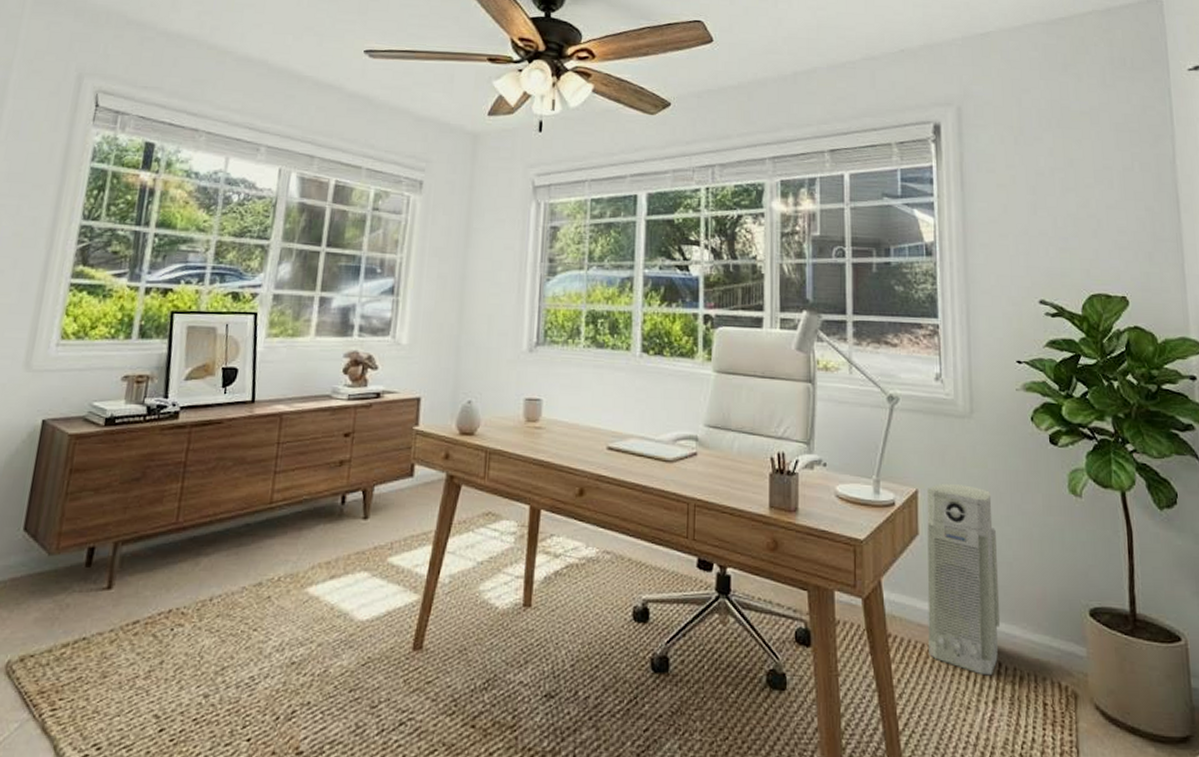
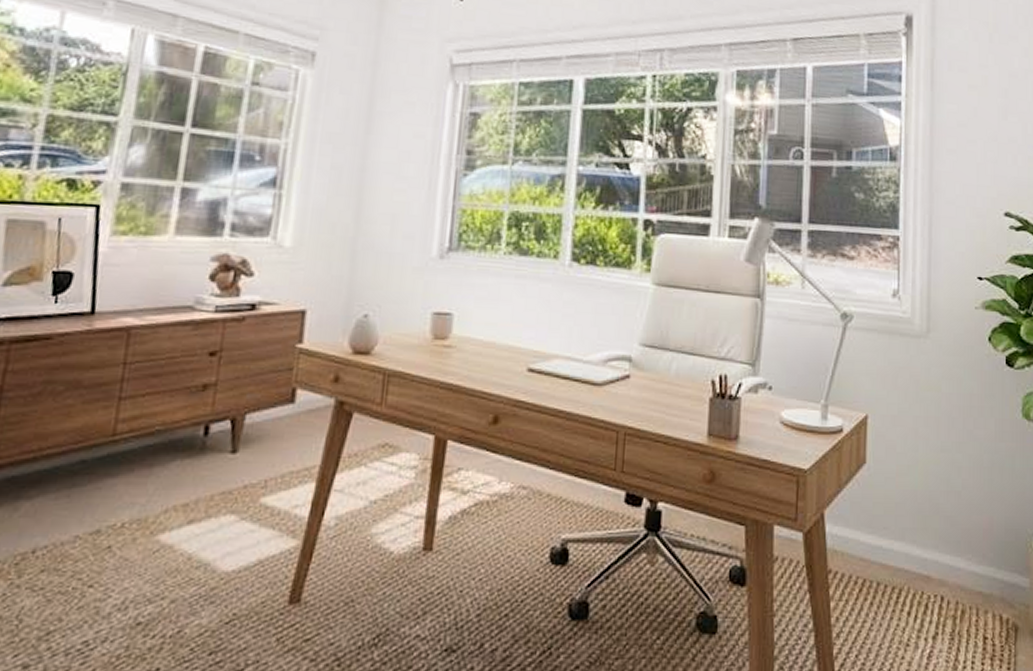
air purifier: present [926,482,1001,676] -> none [870,407,947,611]

